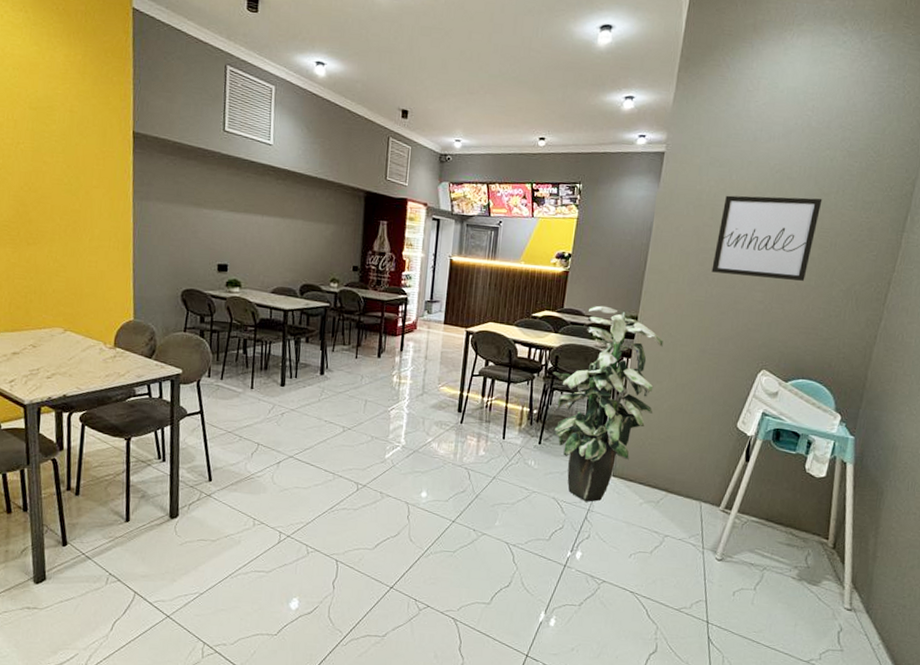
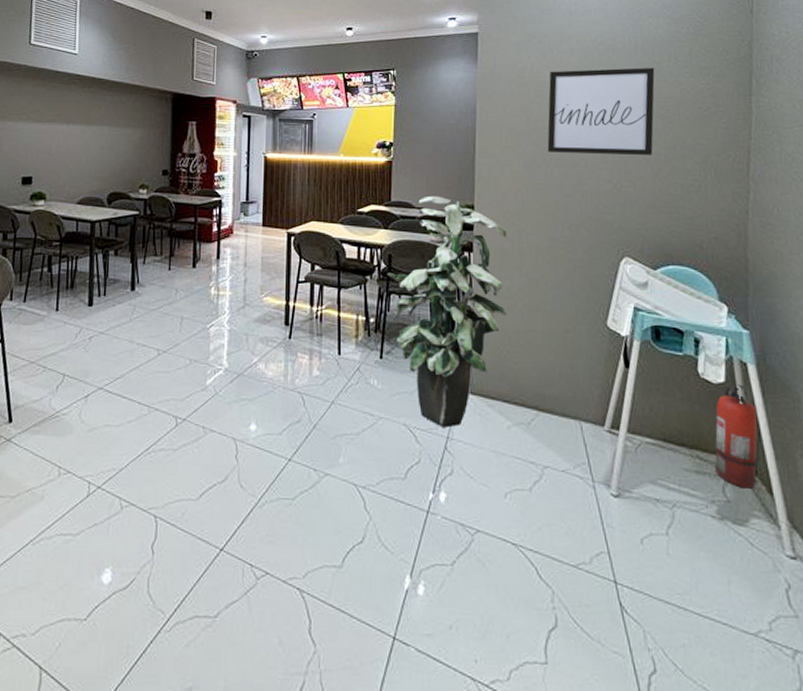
fire extinguisher: none [802,478,847,559] -> present [715,384,758,489]

